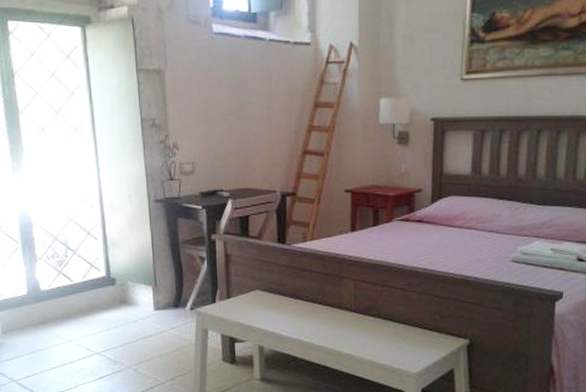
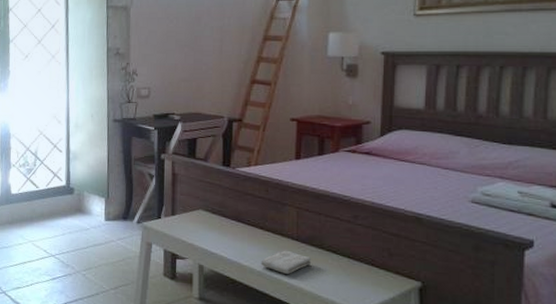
washcloth: none [321,322,370,346] -> present [261,250,312,274]

